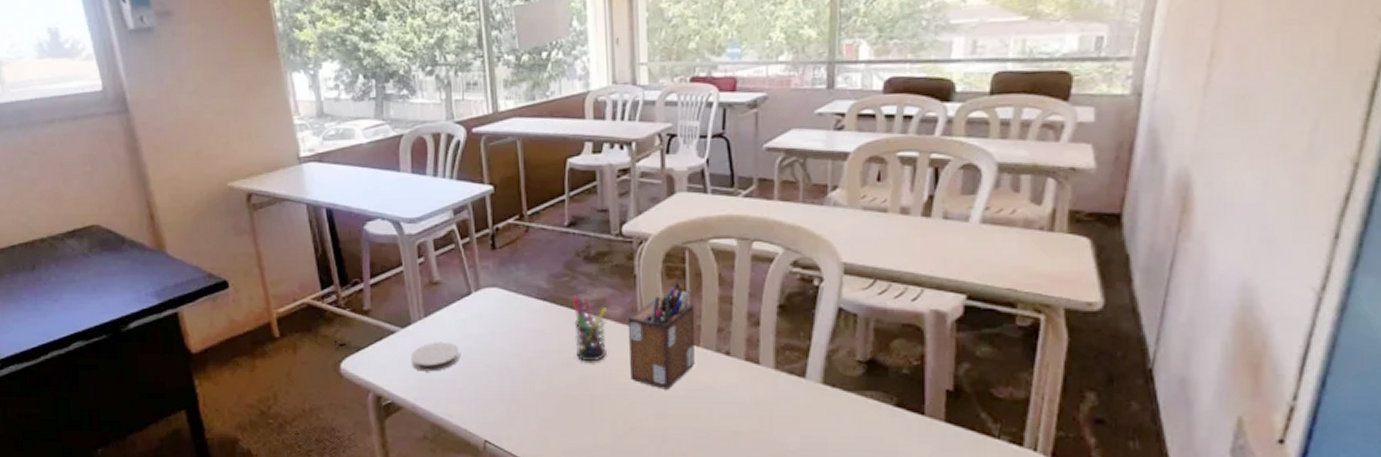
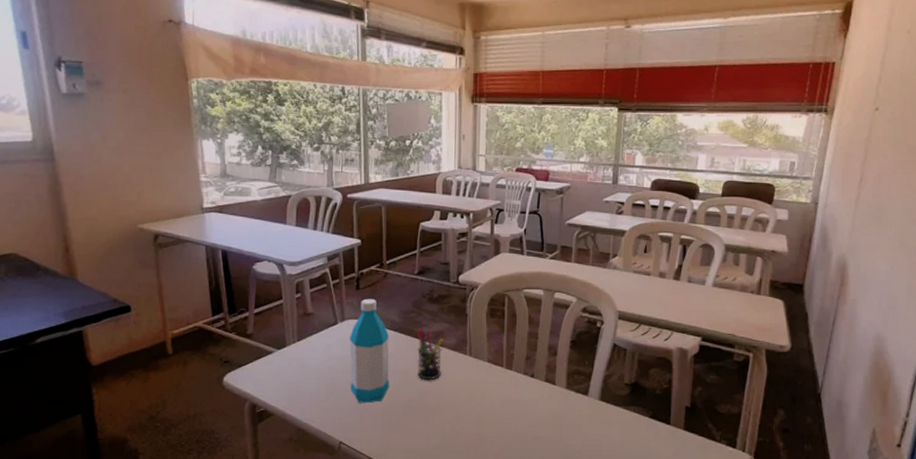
coaster: present [410,342,460,372] -> none [283,361,325,386]
water bottle: none [487,260,542,392] -> present [349,298,390,403]
desk organizer: present [627,280,695,390] -> none [458,319,510,403]

